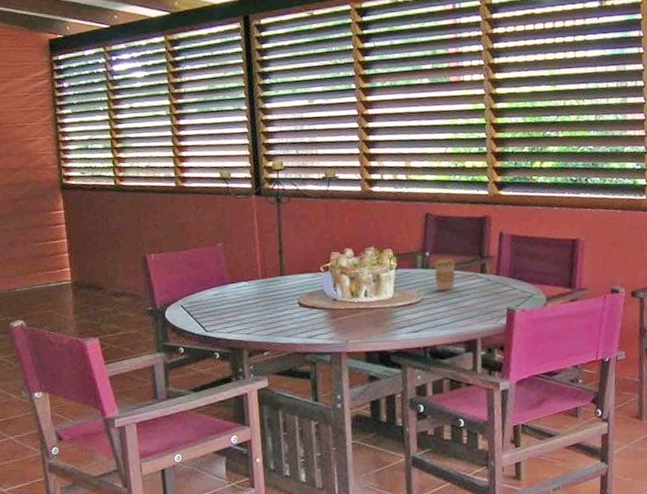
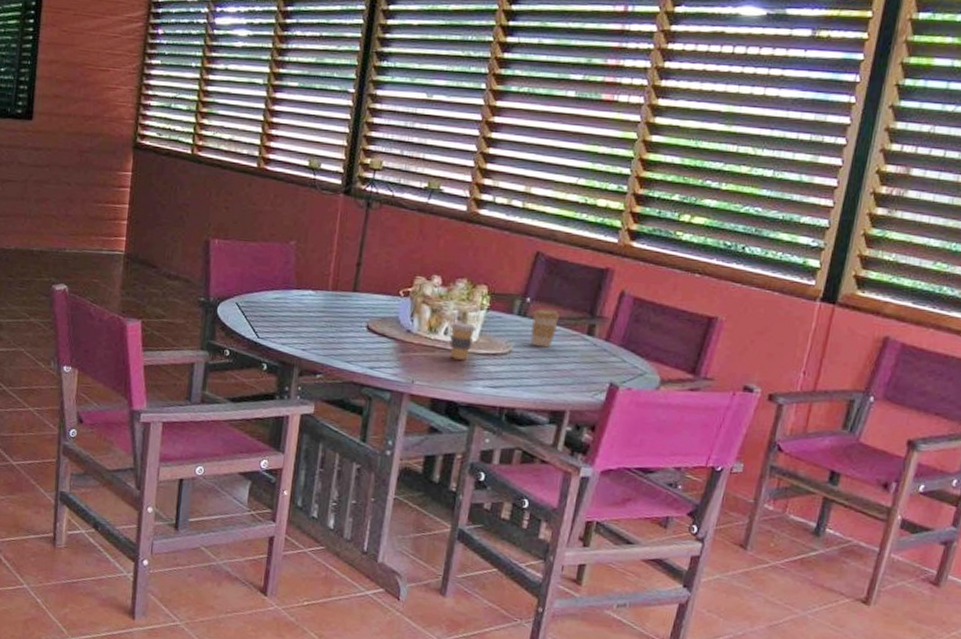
coffee cup: none [368,283,391,315] -> present [449,322,477,360]

